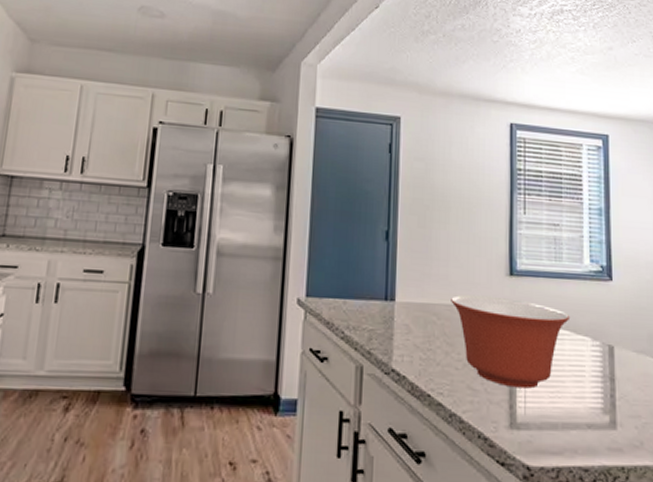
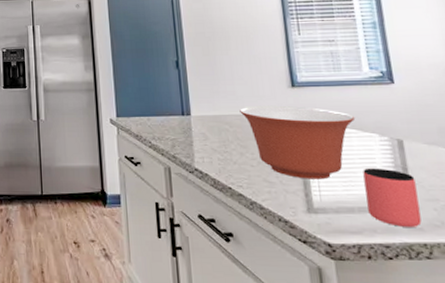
cup: none [571,376,622,448] -> present [363,168,422,227]

